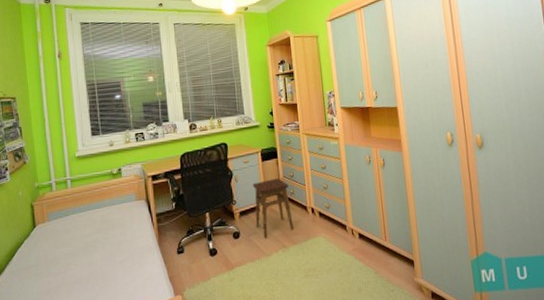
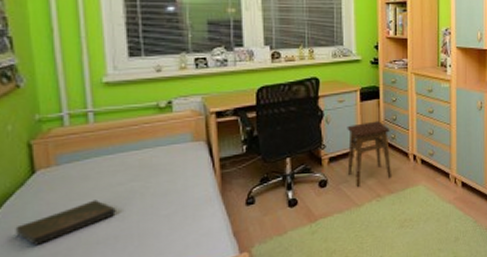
book: none [24,248,87,284] -> present [15,200,116,245]

